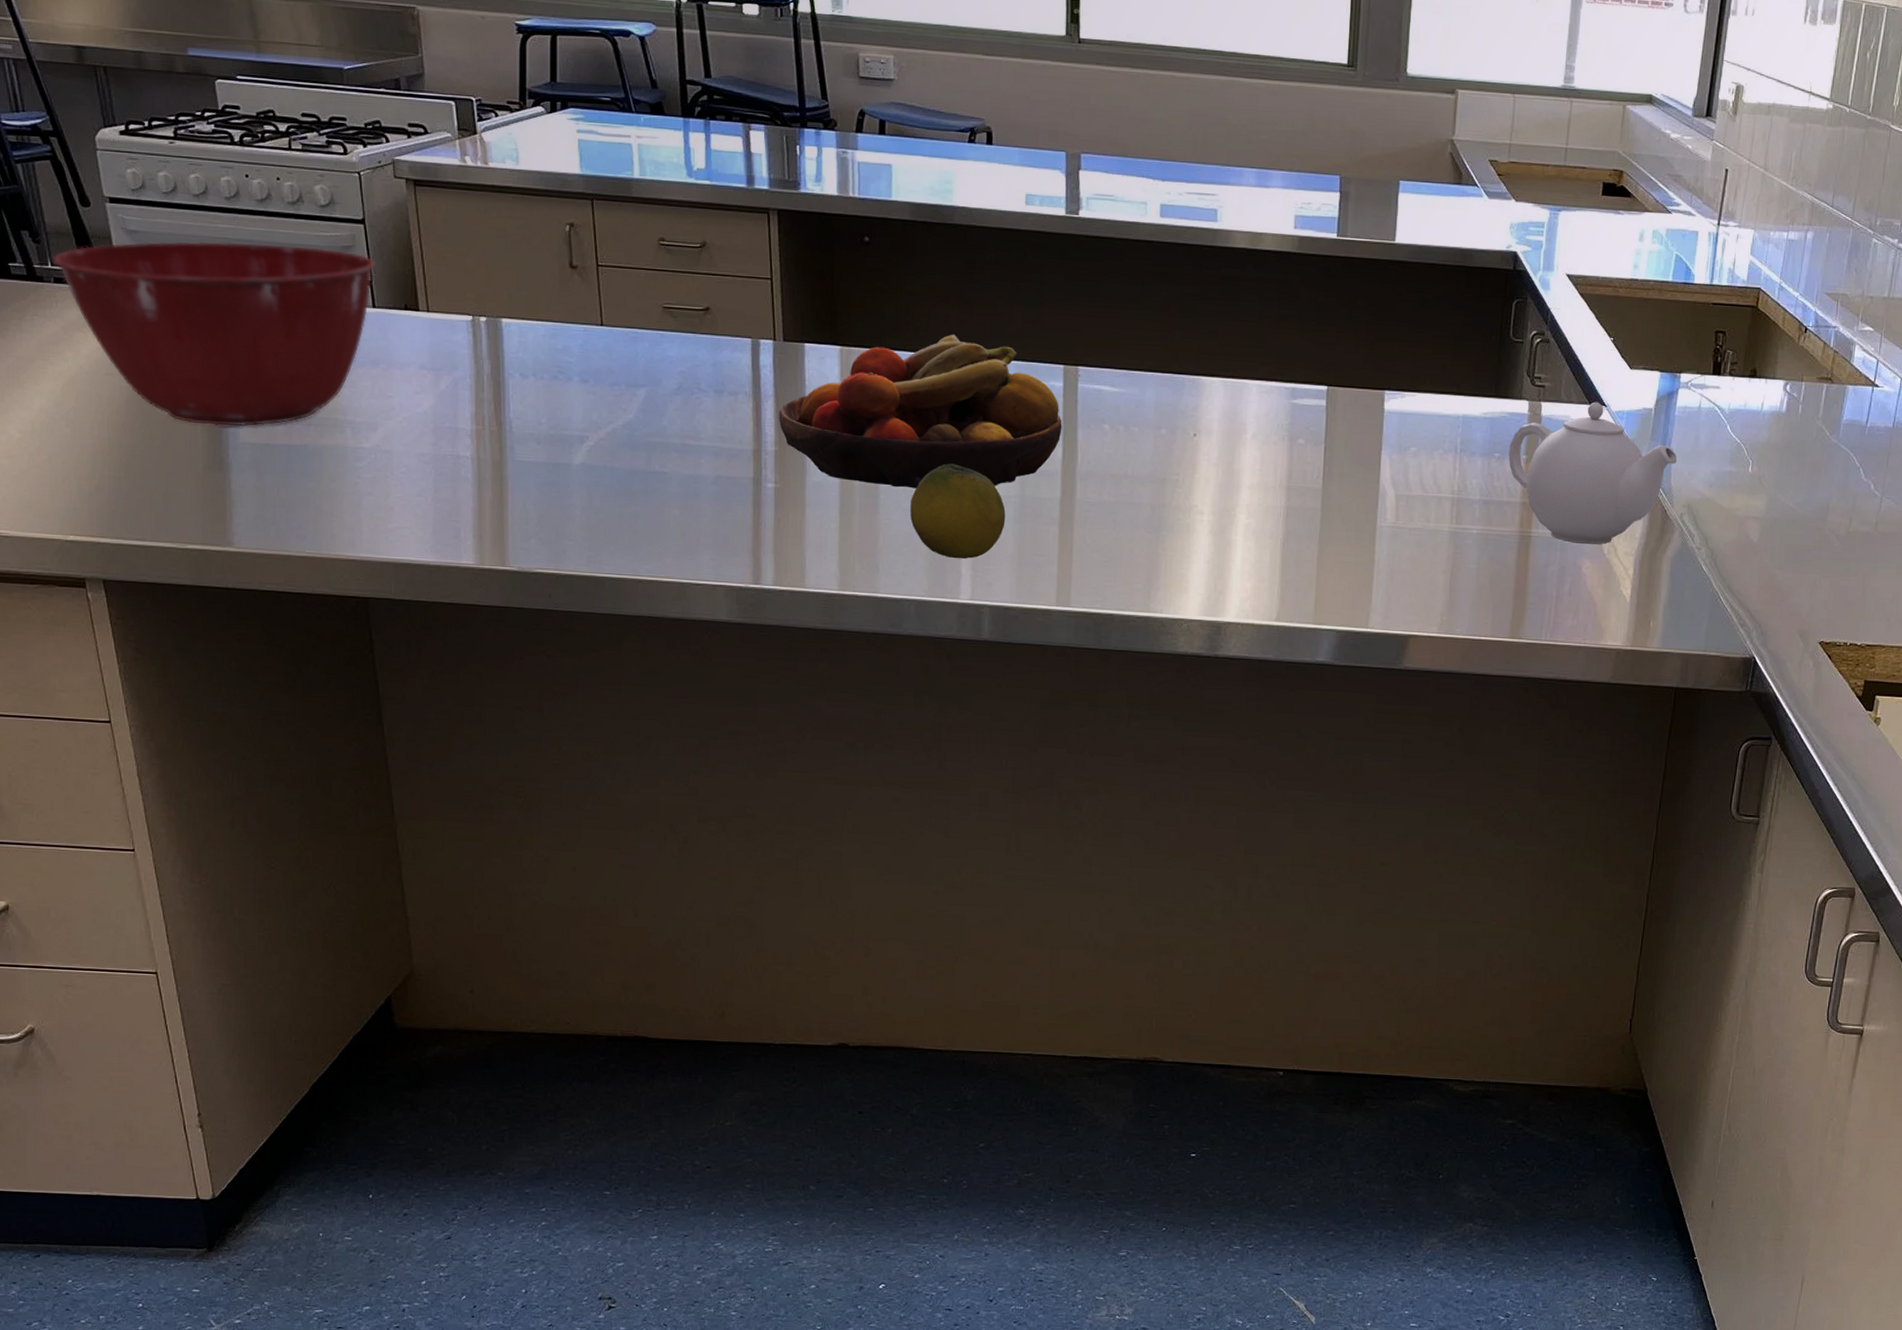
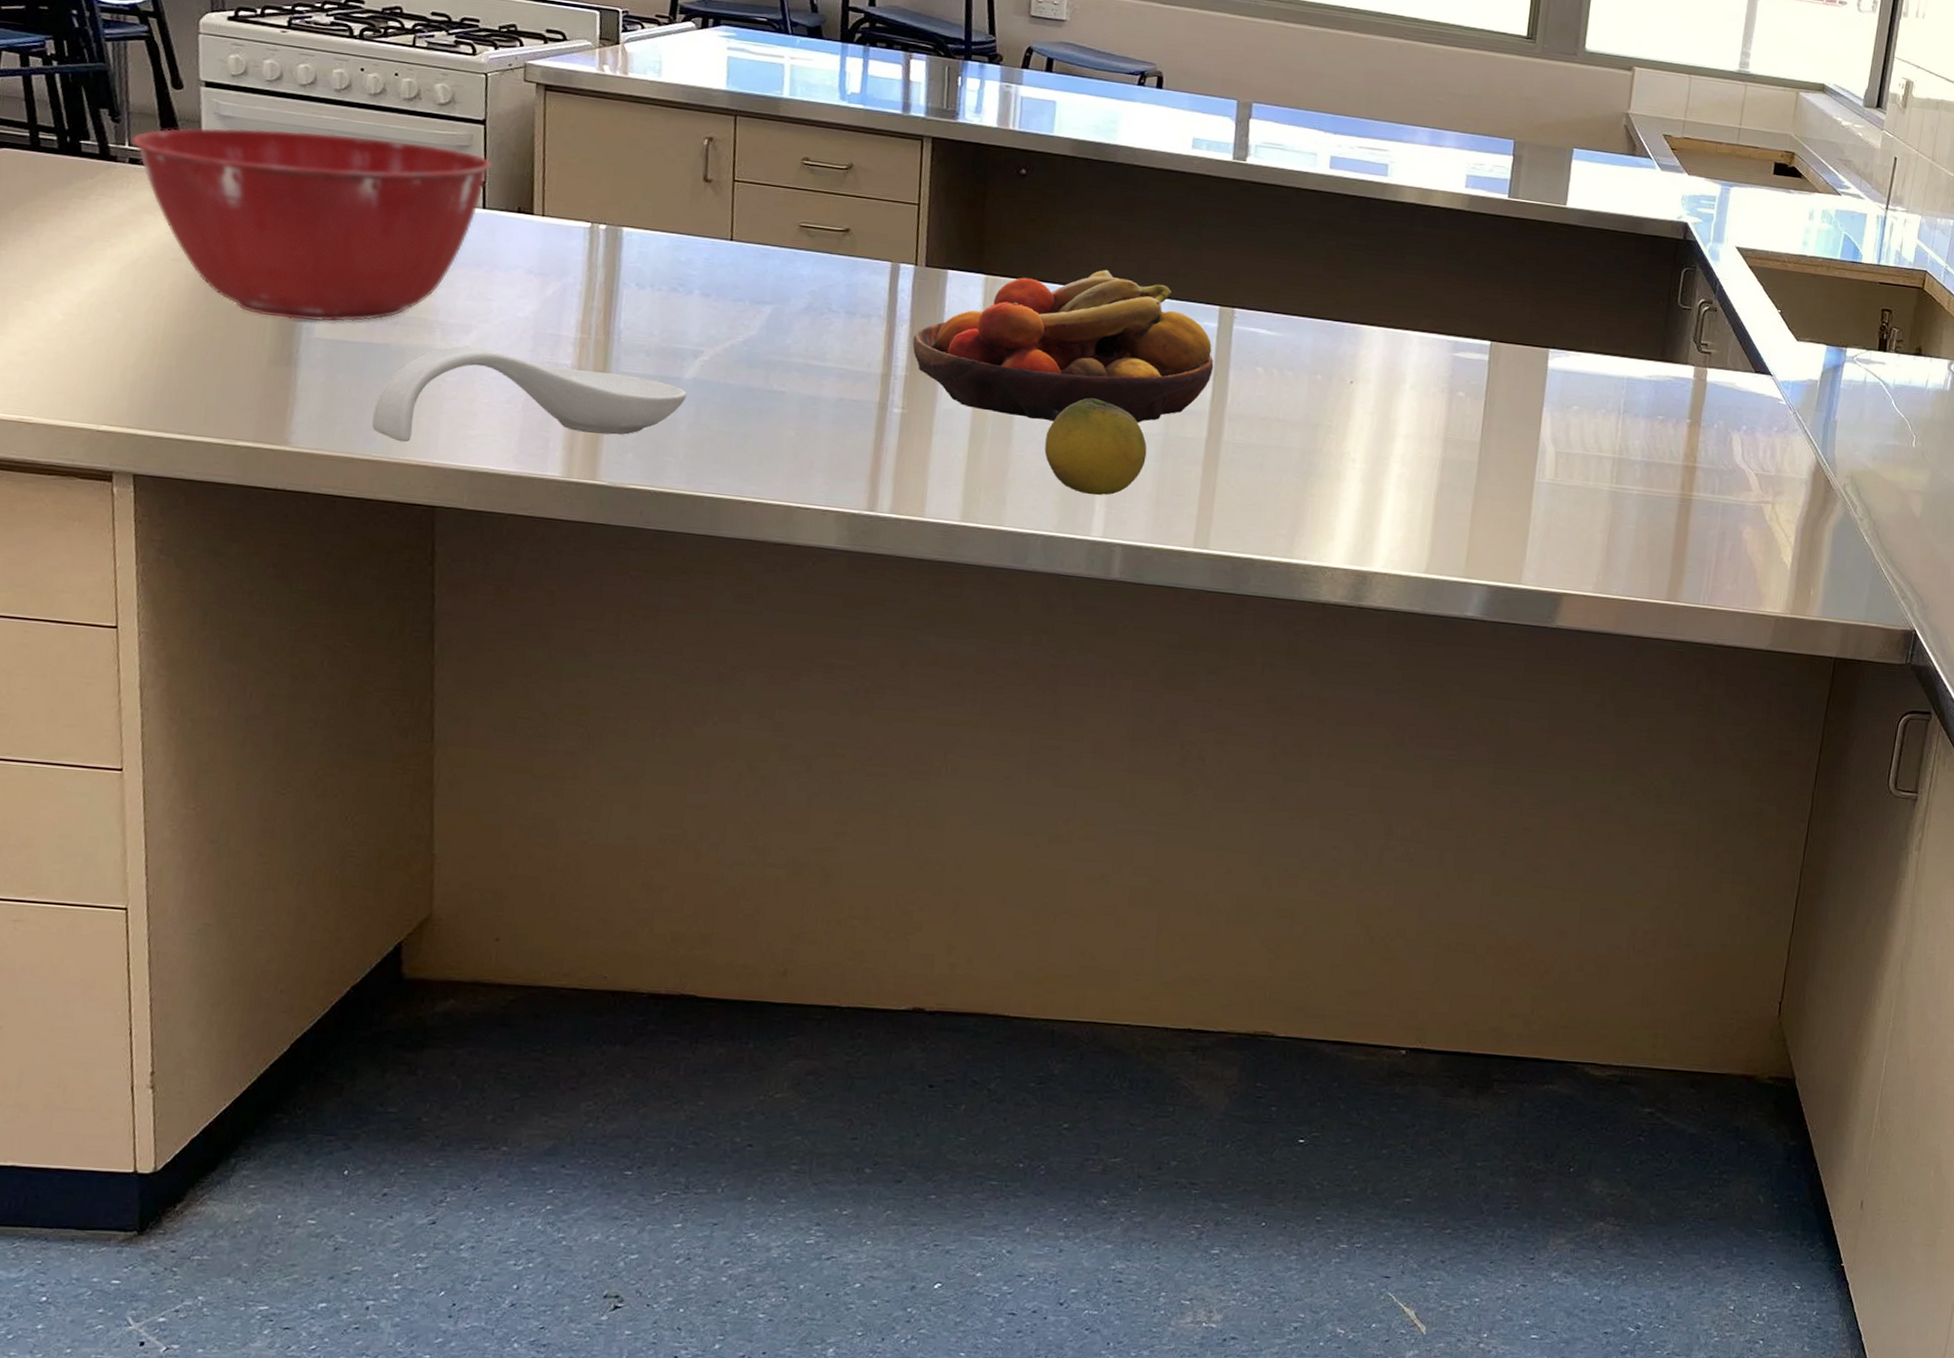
spoon rest: none [302,442,578,539] -> present [371,345,687,443]
teapot: present [1508,402,1678,546] -> none [1672,370,1842,512]

